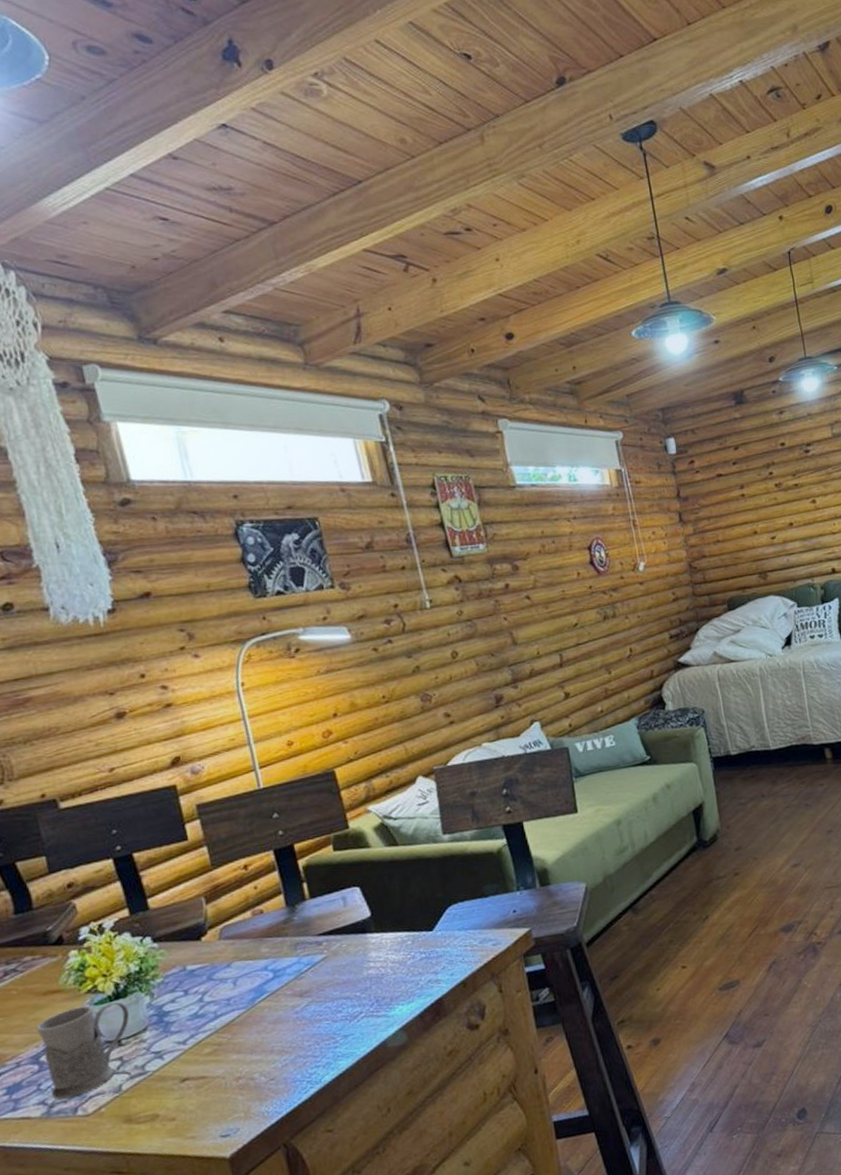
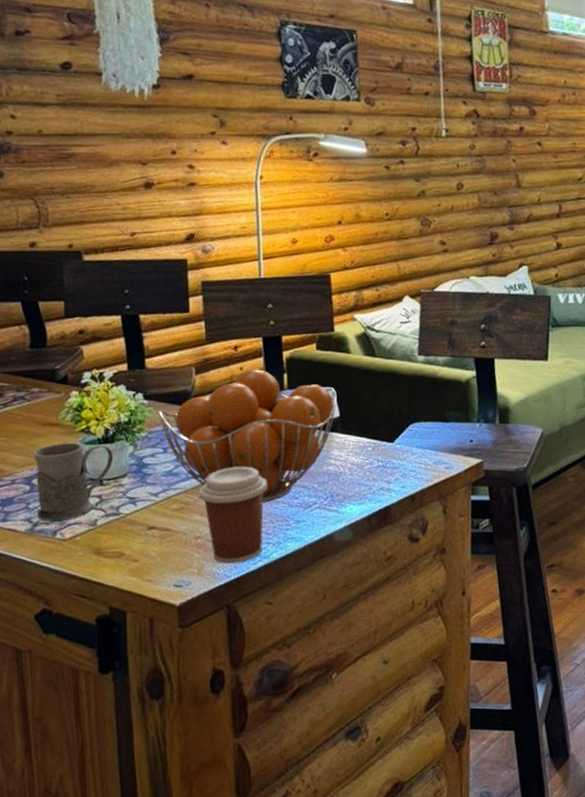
fruit basket: none [171,884,366,1025] -> present [158,369,337,503]
coffee cup: none [230,990,312,1100] -> present [198,466,268,564]

